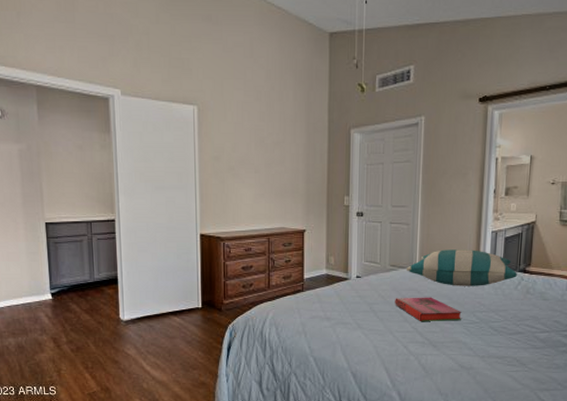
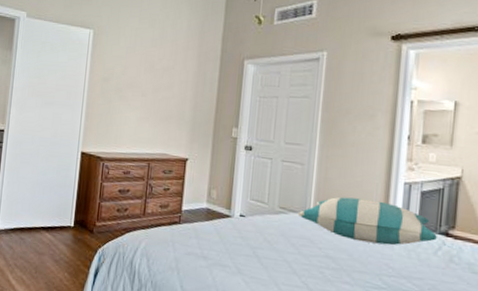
hardback book: present [395,297,462,322] -> none [282,245,364,282]

